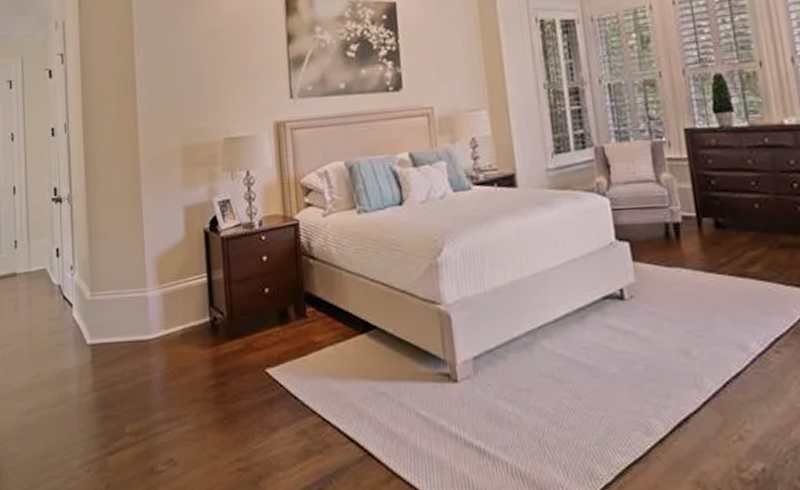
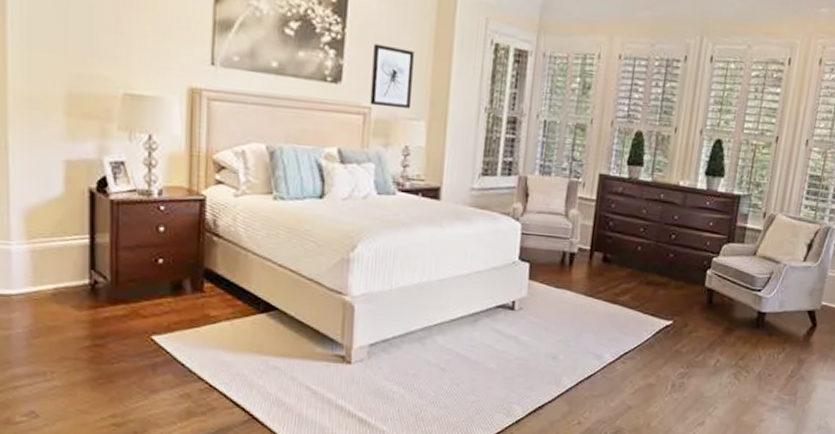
wall art: none [426,45,471,105] -> present [370,44,414,110]

